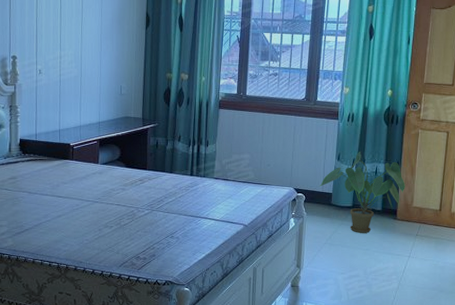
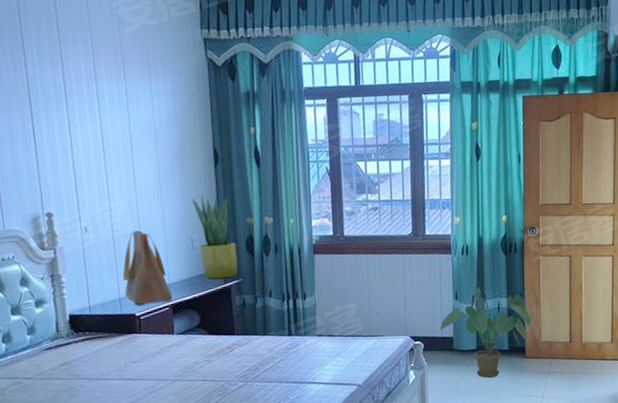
tote bag: none [64,76,100,137] -> present [122,231,172,305]
planter: none [124,50,156,122] -> present [191,194,239,280]

